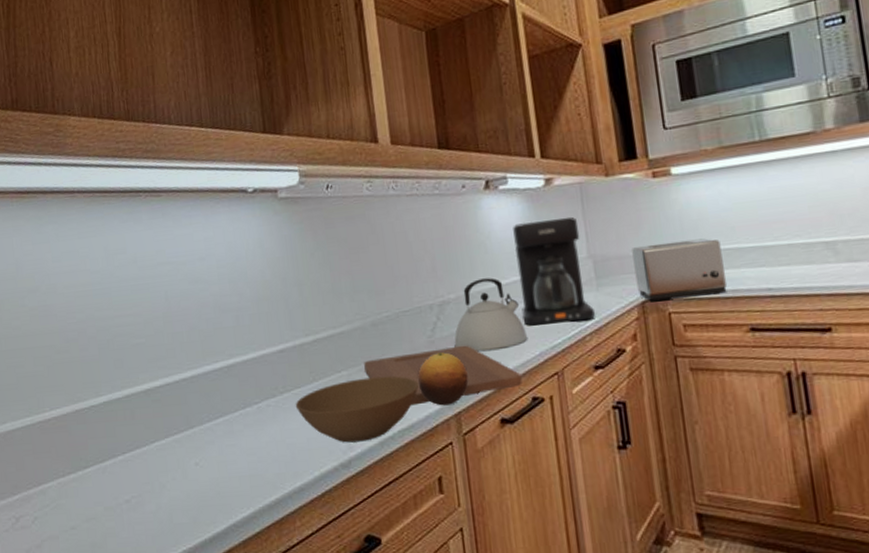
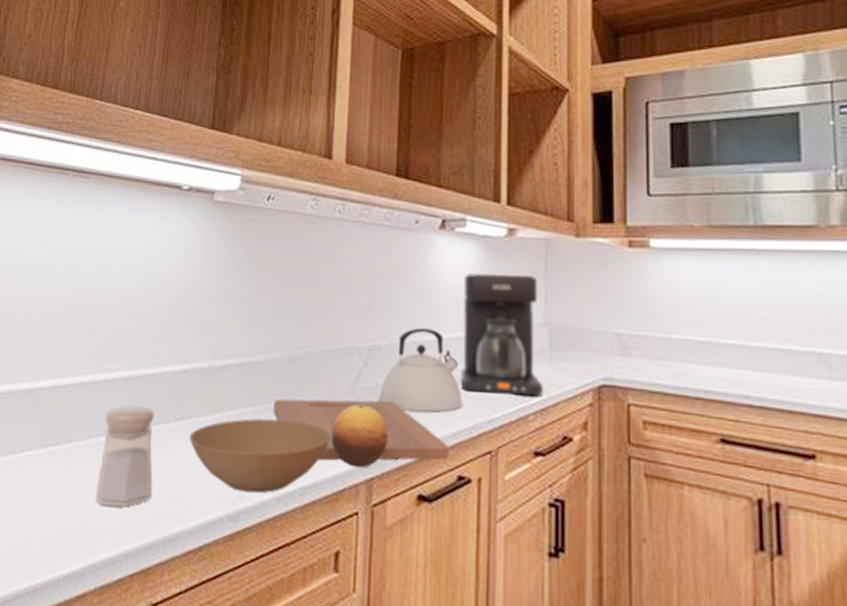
salt shaker: none [218,386,273,475] -> present [95,405,155,508]
toaster: present [632,238,728,302] -> none [595,321,700,392]

